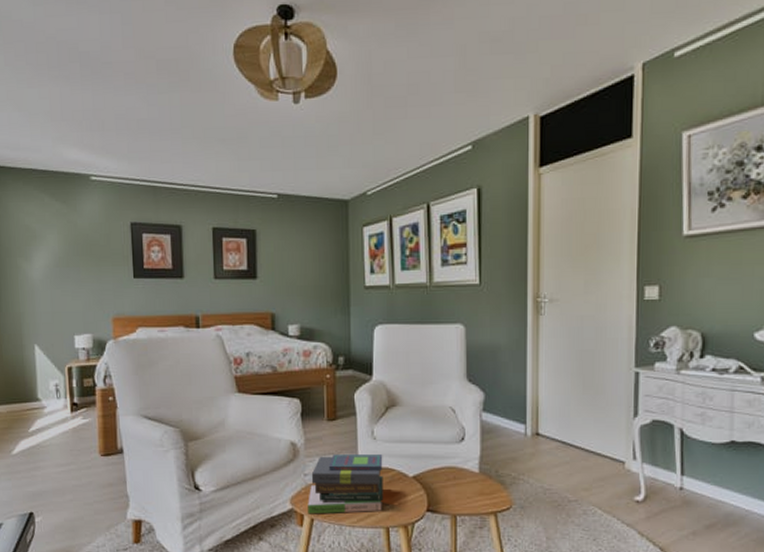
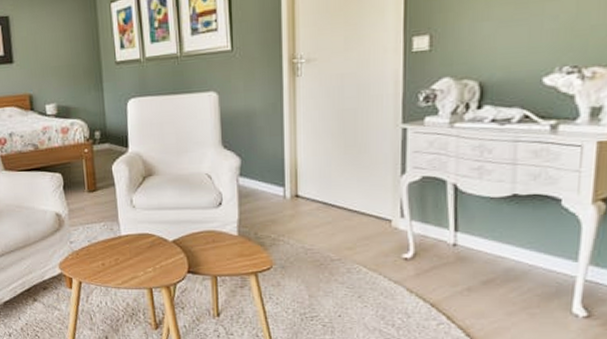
books: present [308,454,384,514] -> none [75,222,146,278]

